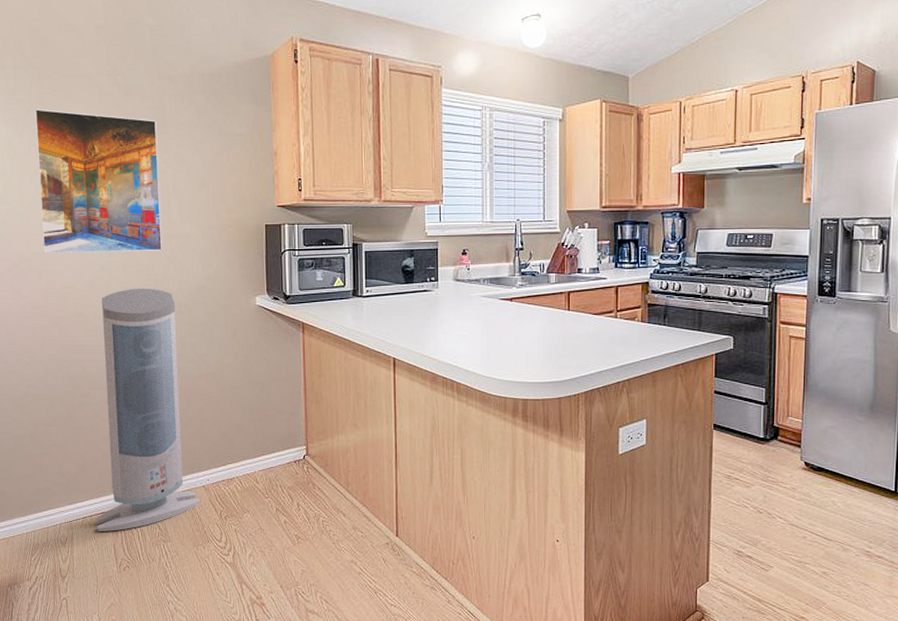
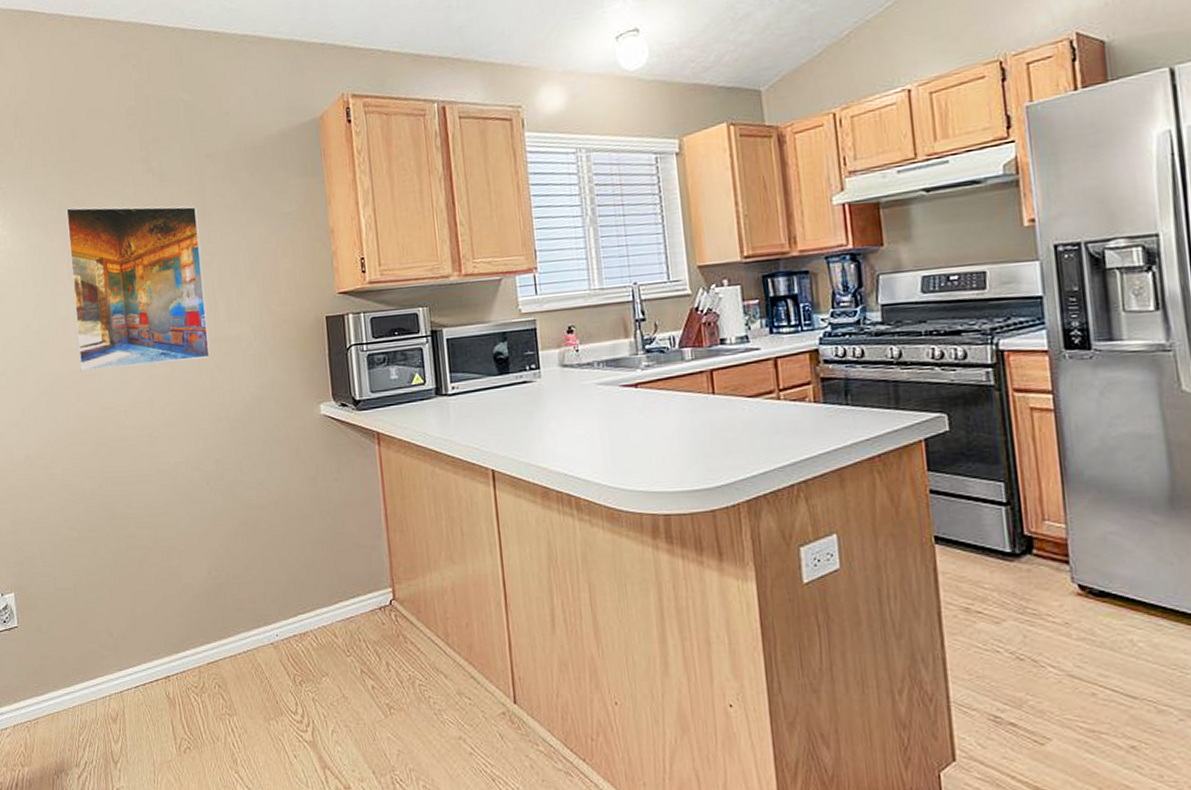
air purifier: present [95,289,201,532] -> none [145,403,270,705]

